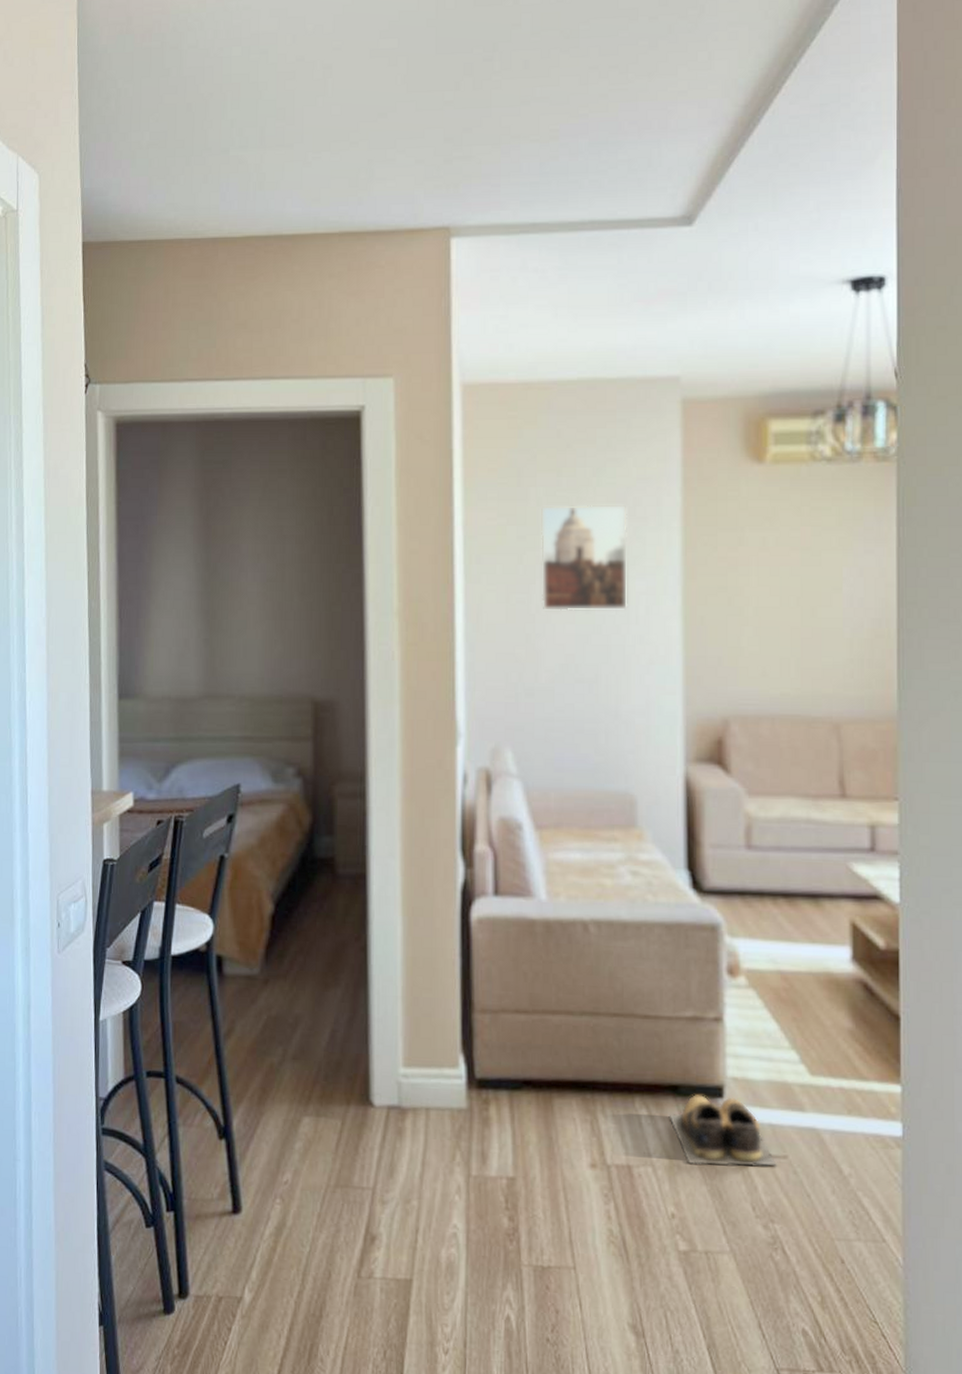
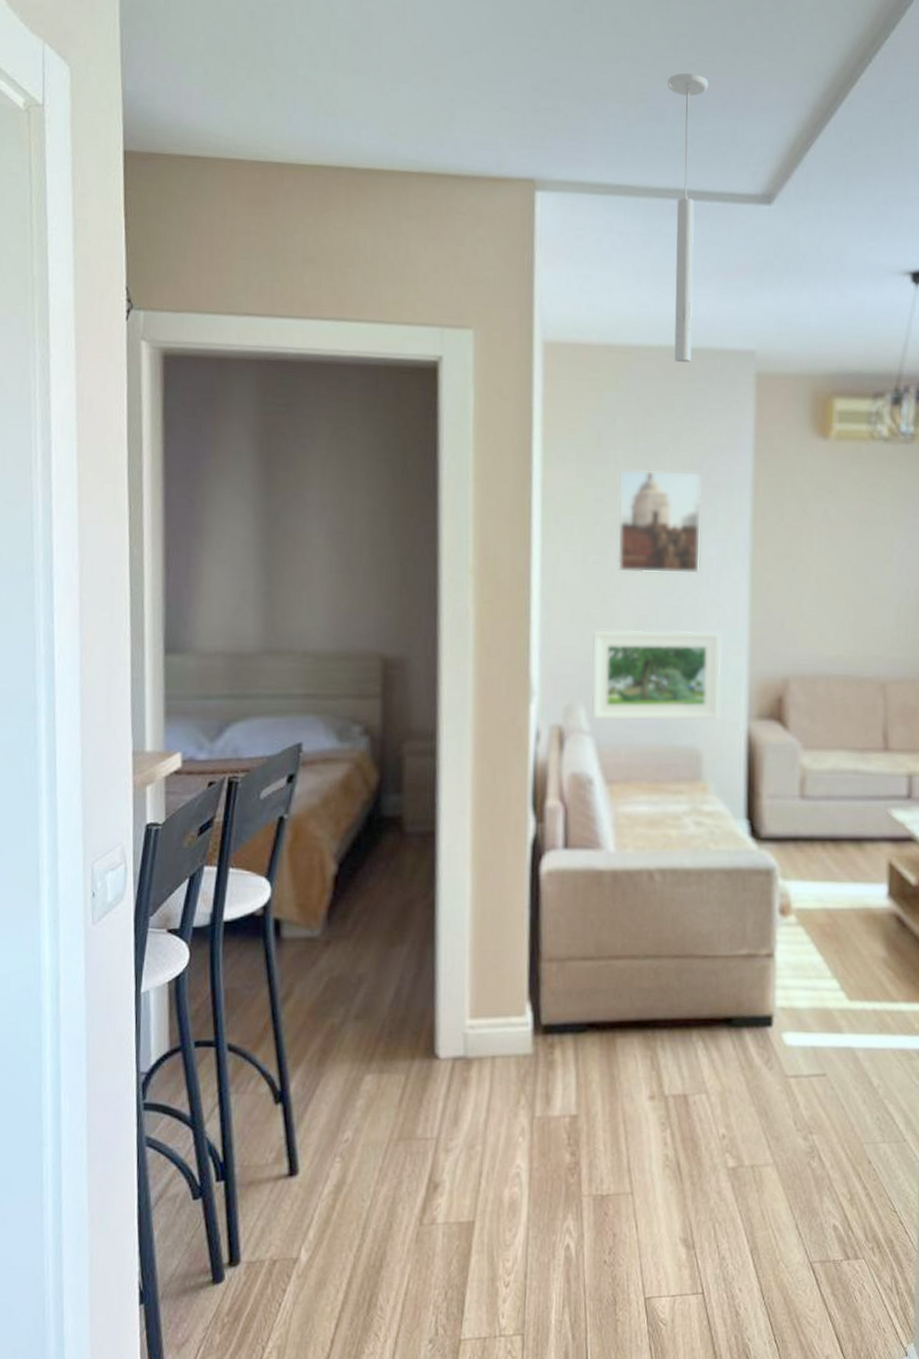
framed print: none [517,669,654,764] -> present [591,630,721,721]
ceiling light: none [579,104,622,395] -> present [667,73,709,363]
shoes: present [668,1094,777,1167] -> none [722,1025,817,1089]

